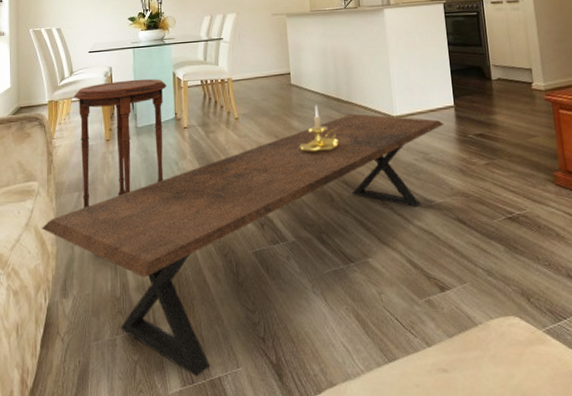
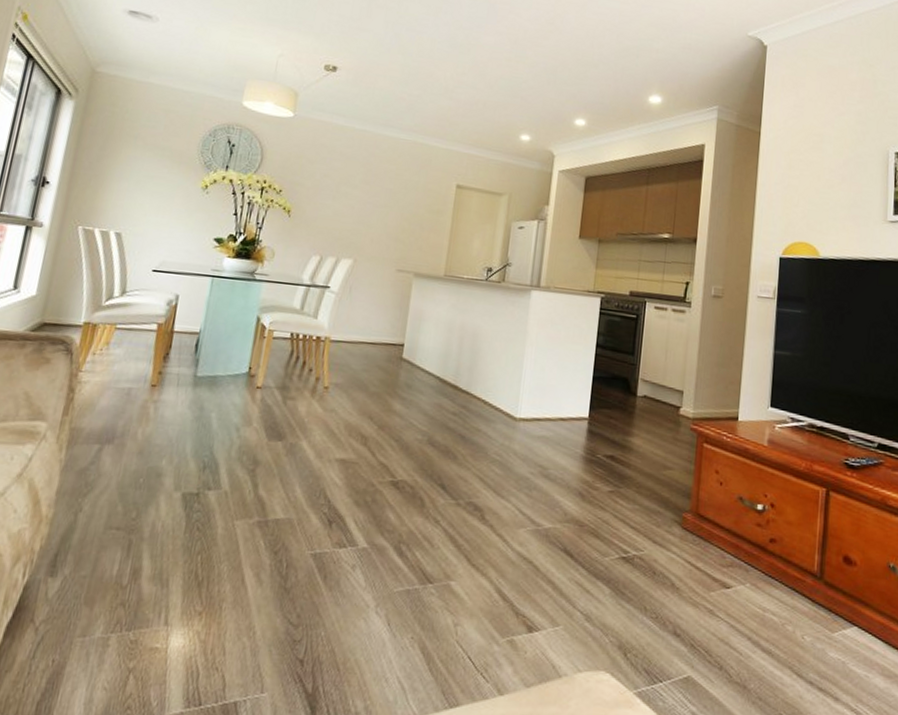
coffee table: present [41,114,445,377] -> none [38,406,573,698]
side table: present [74,78,167,208] -> none [102,312,246,467]
candle holder: present [299,105,338,154] -> none [396,389,447,448]

